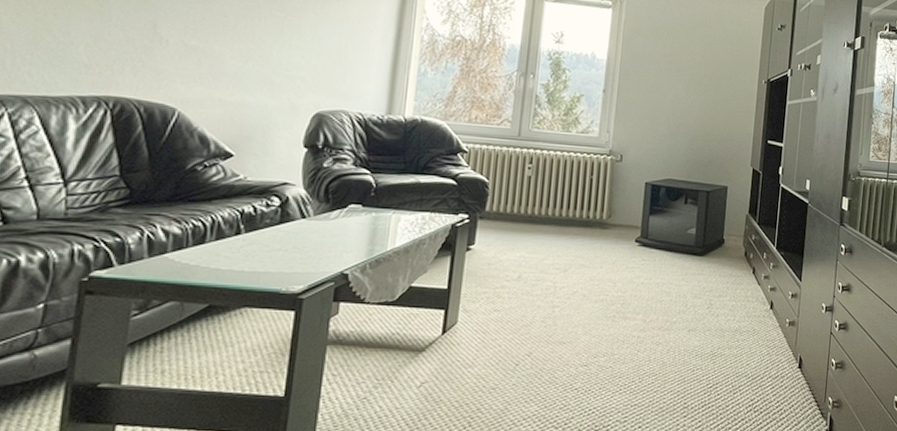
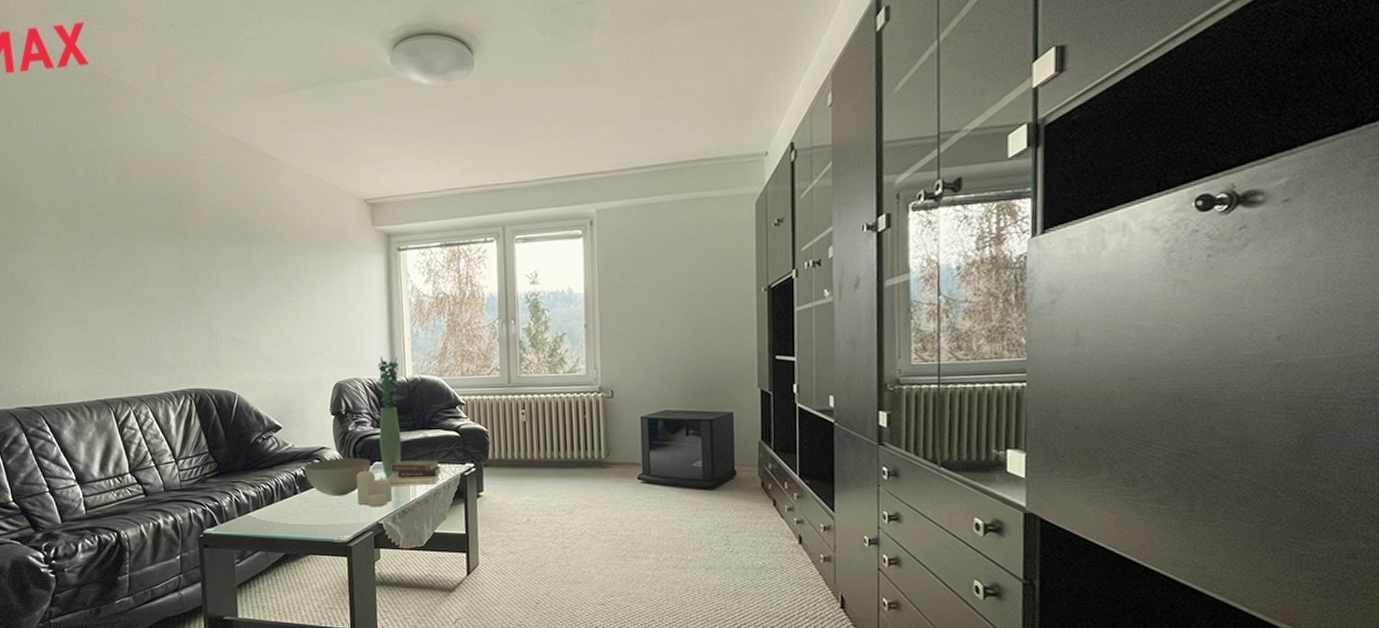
decorative bowl: none [255,196,345,240] -> present [304,458,371,496]
candle: none [320,209,367,254] -> present [356,467,392,506]
vase: none [358,91,398,224] -> present [377,356,402,479]
books: none [362,205,430,235] -> present [386,460,441,487]

